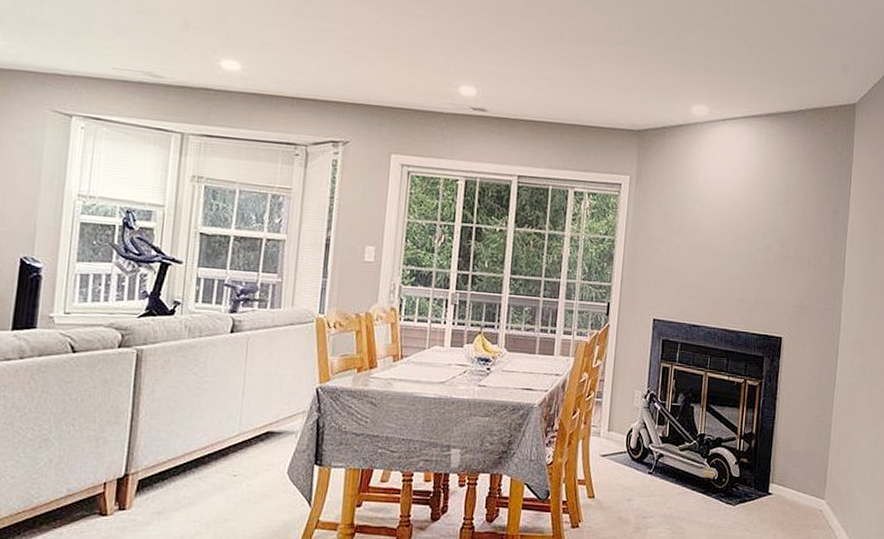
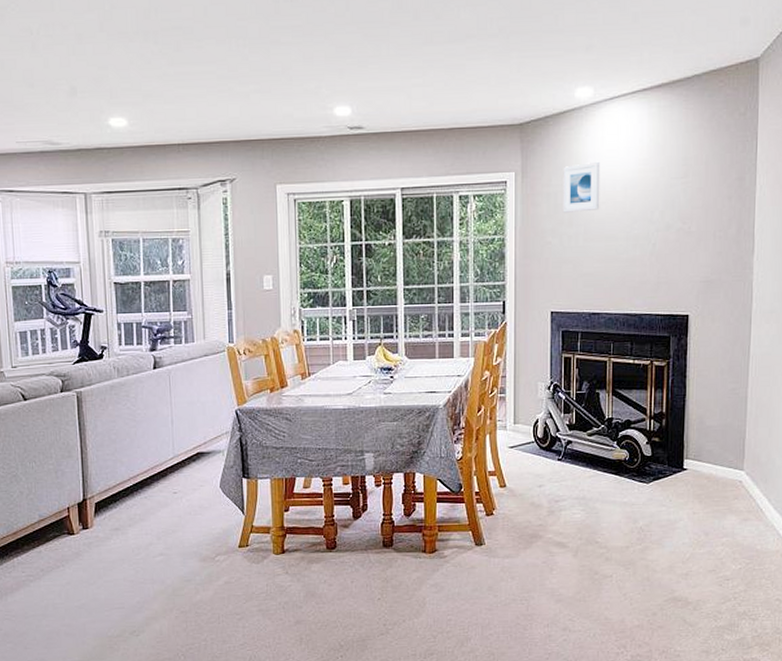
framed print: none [672,176,711,224] -> present [562,161,601,213]

